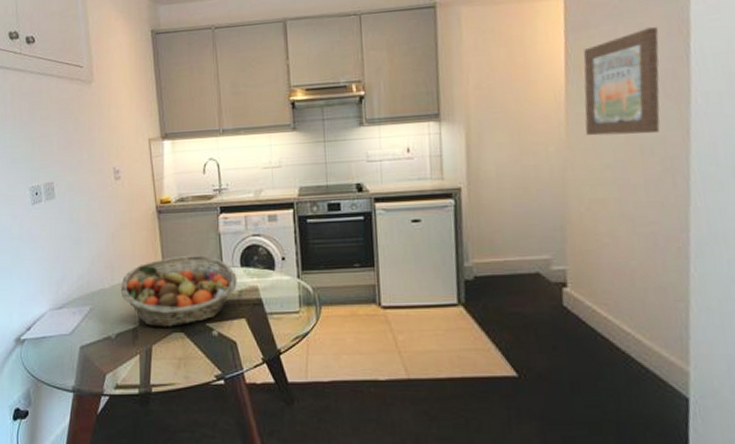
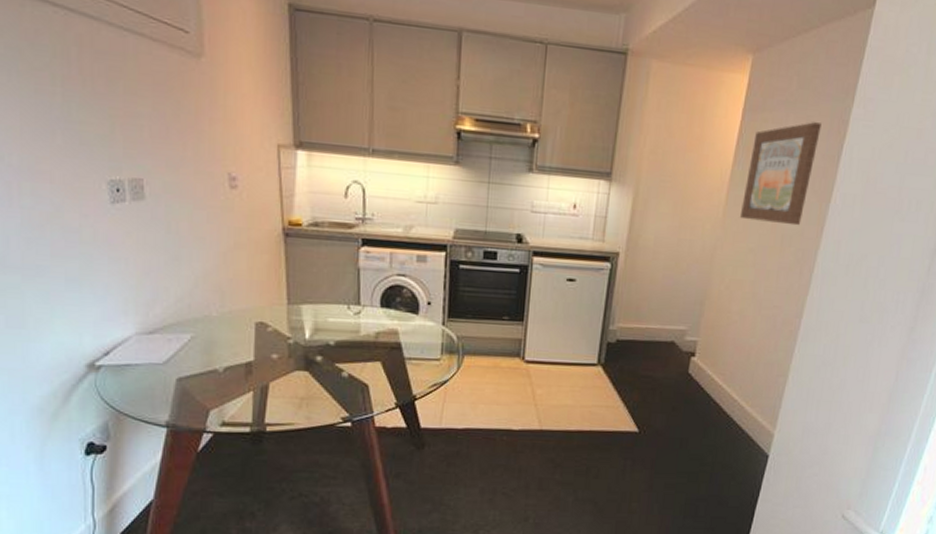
fruit basket: present [120,255,237,327] -> none [232,288,375,365]

